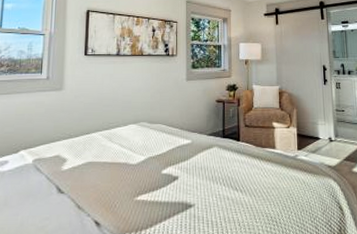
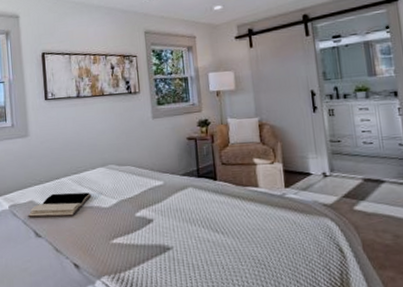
book: none [51,148,121,173] -> present [27,192,92,218]

